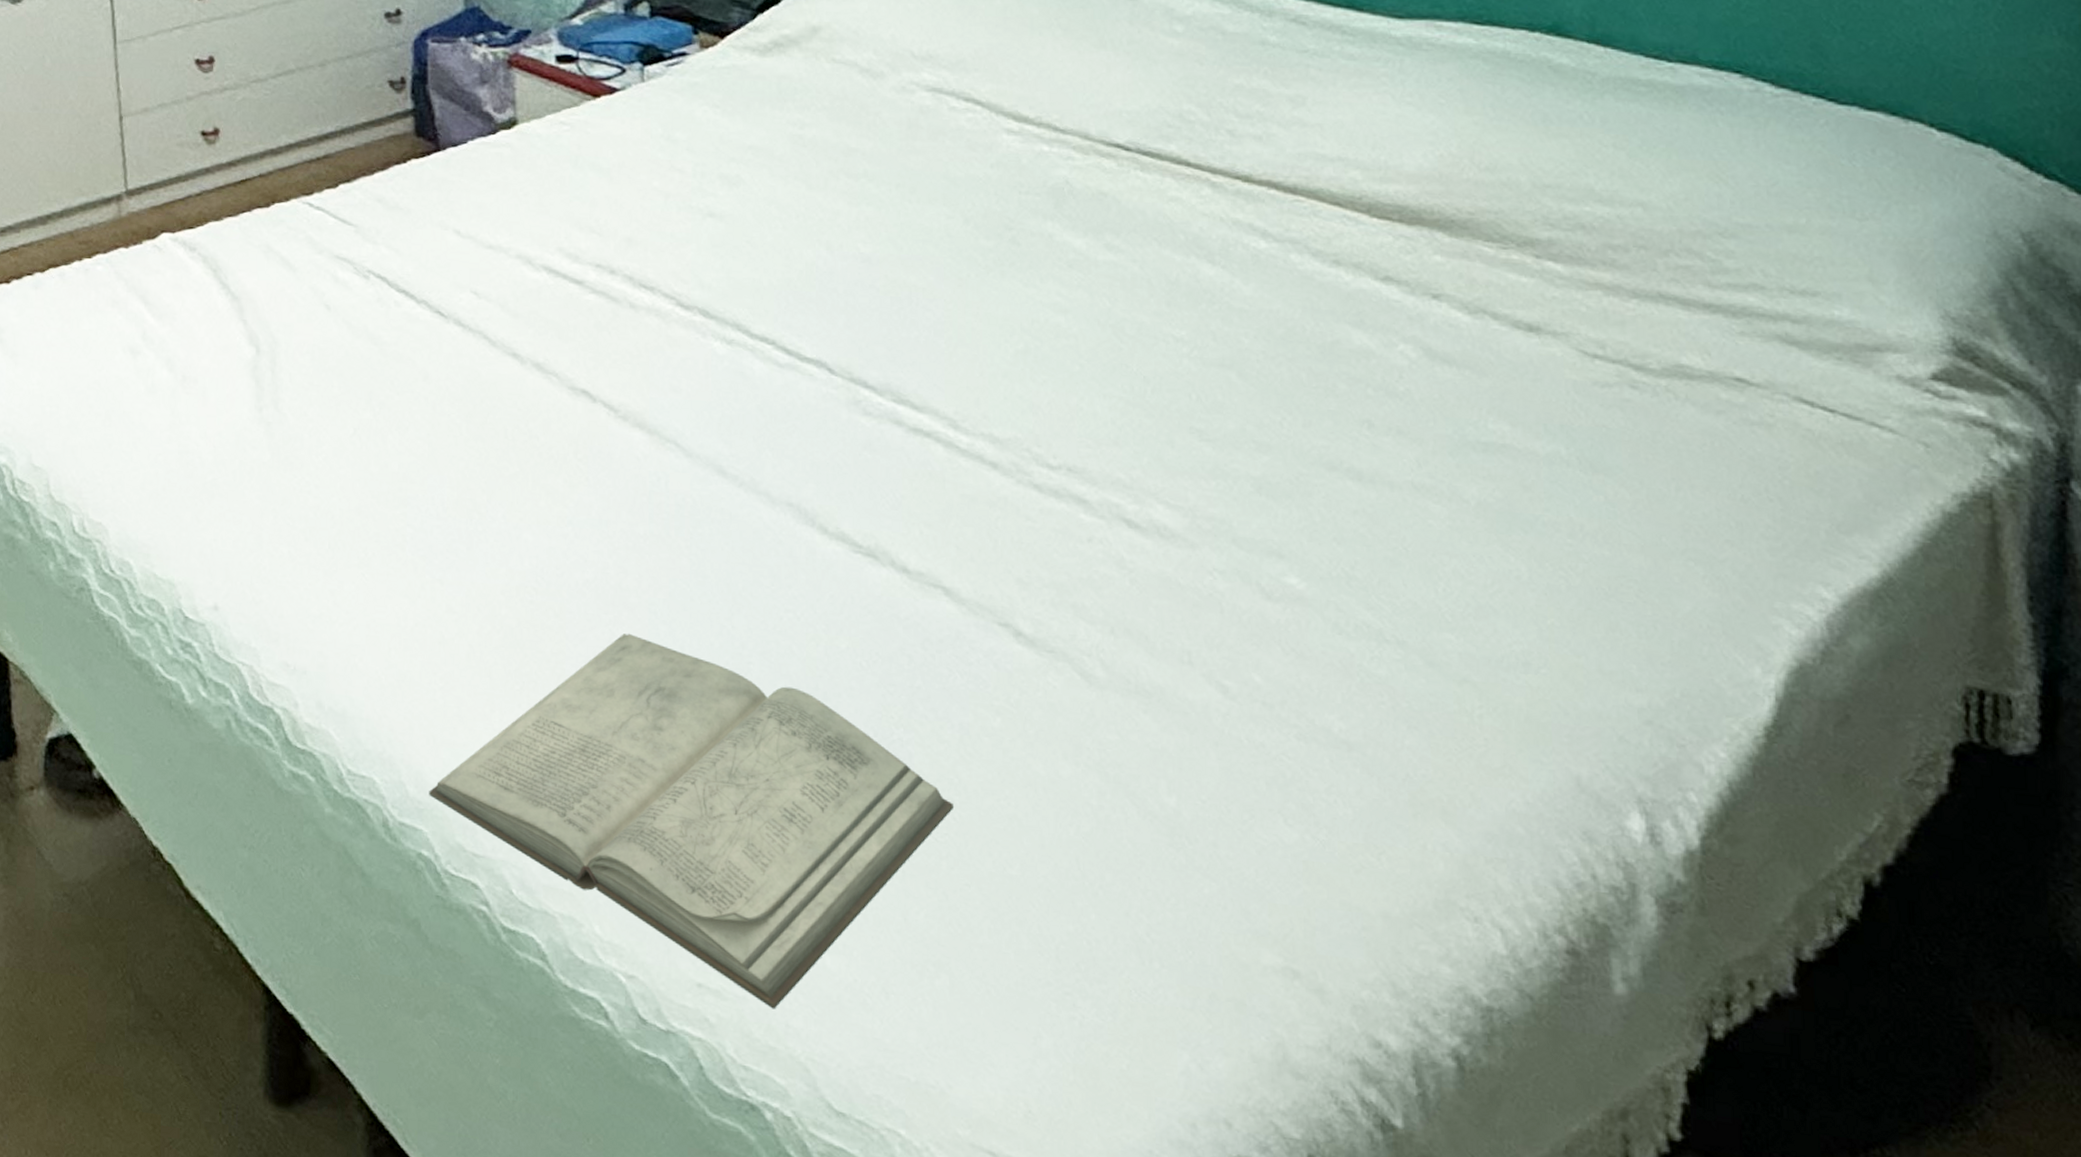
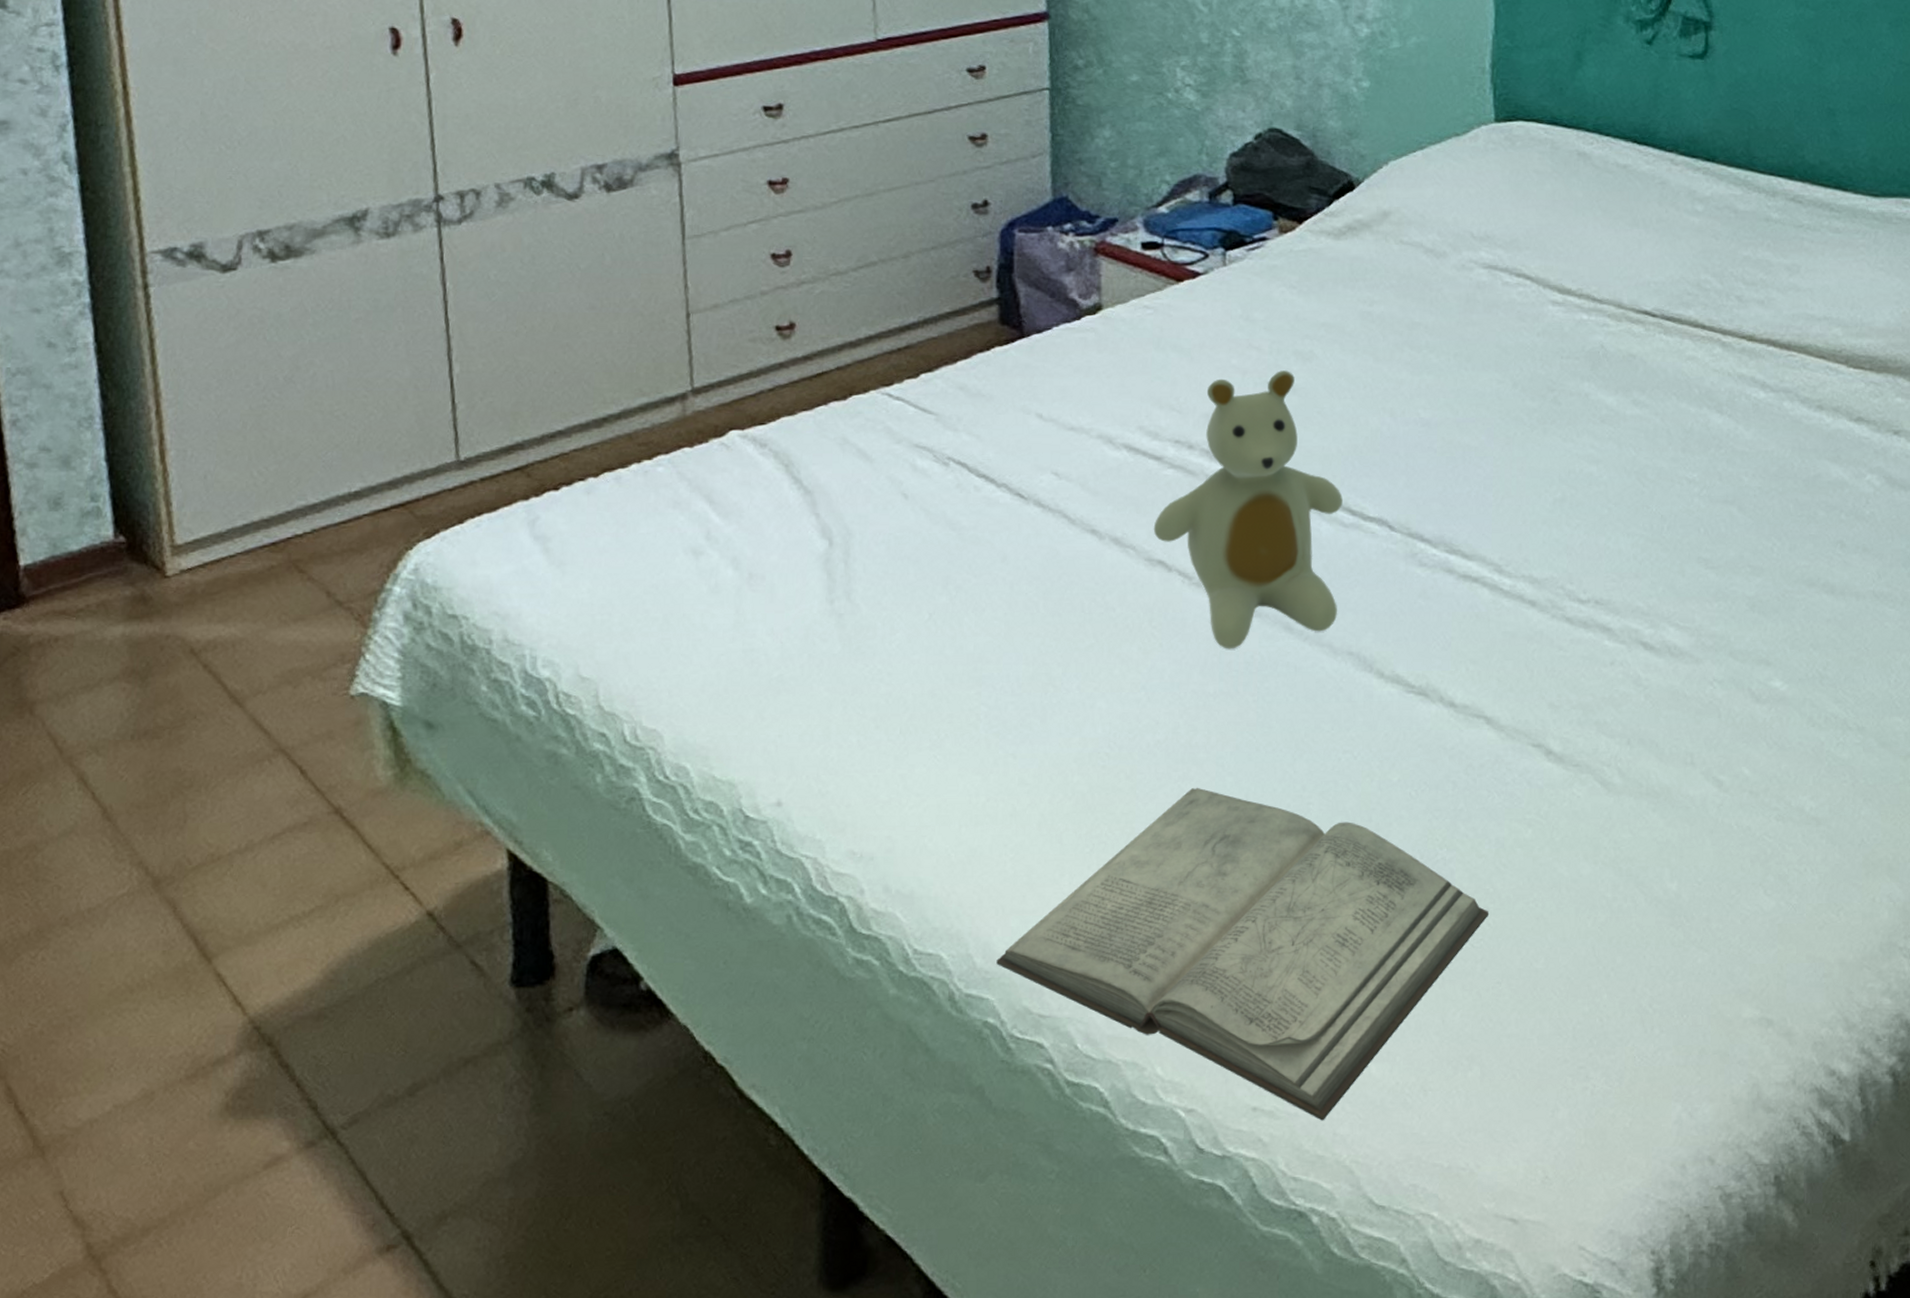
stuffed bear: none [576,195,776,490] -> present [1153,370,1343,649]

